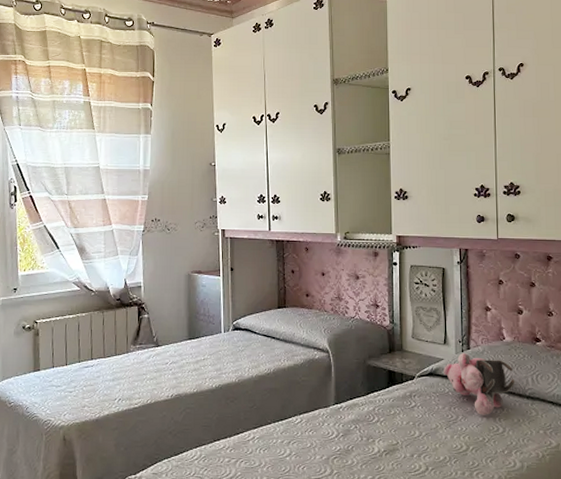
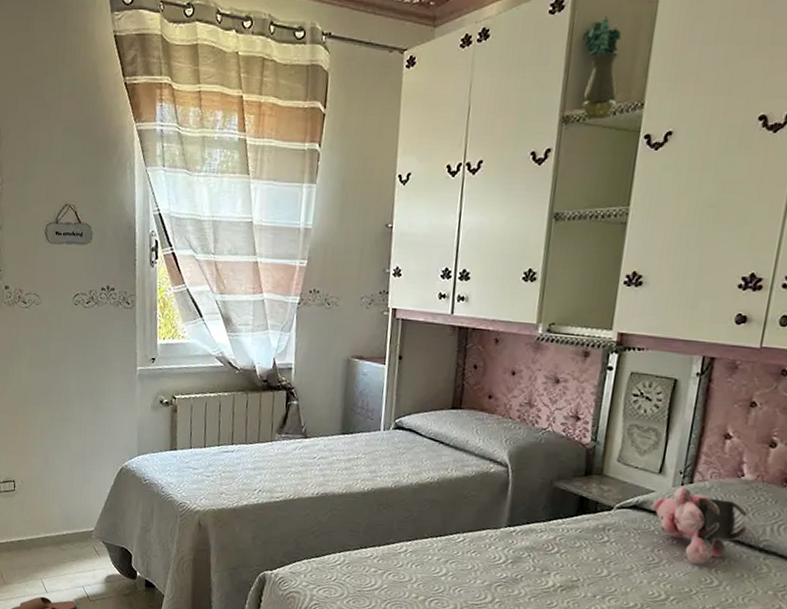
vase: none [339,10,369,81] -> present [582,15,621,120]

